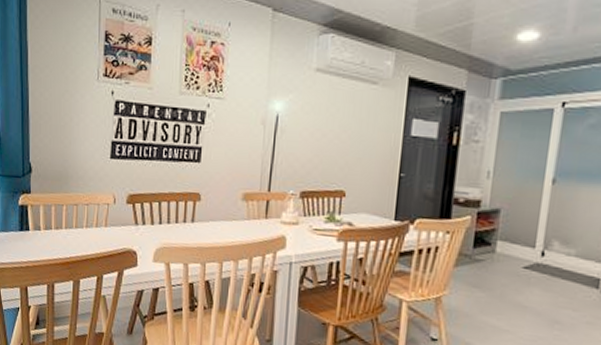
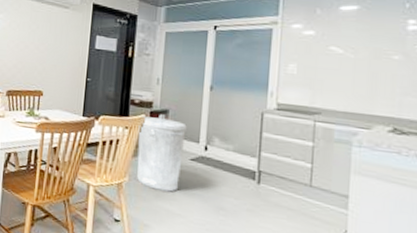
trash can: none [459,215,521,306] -> present [137,114,187,192]

